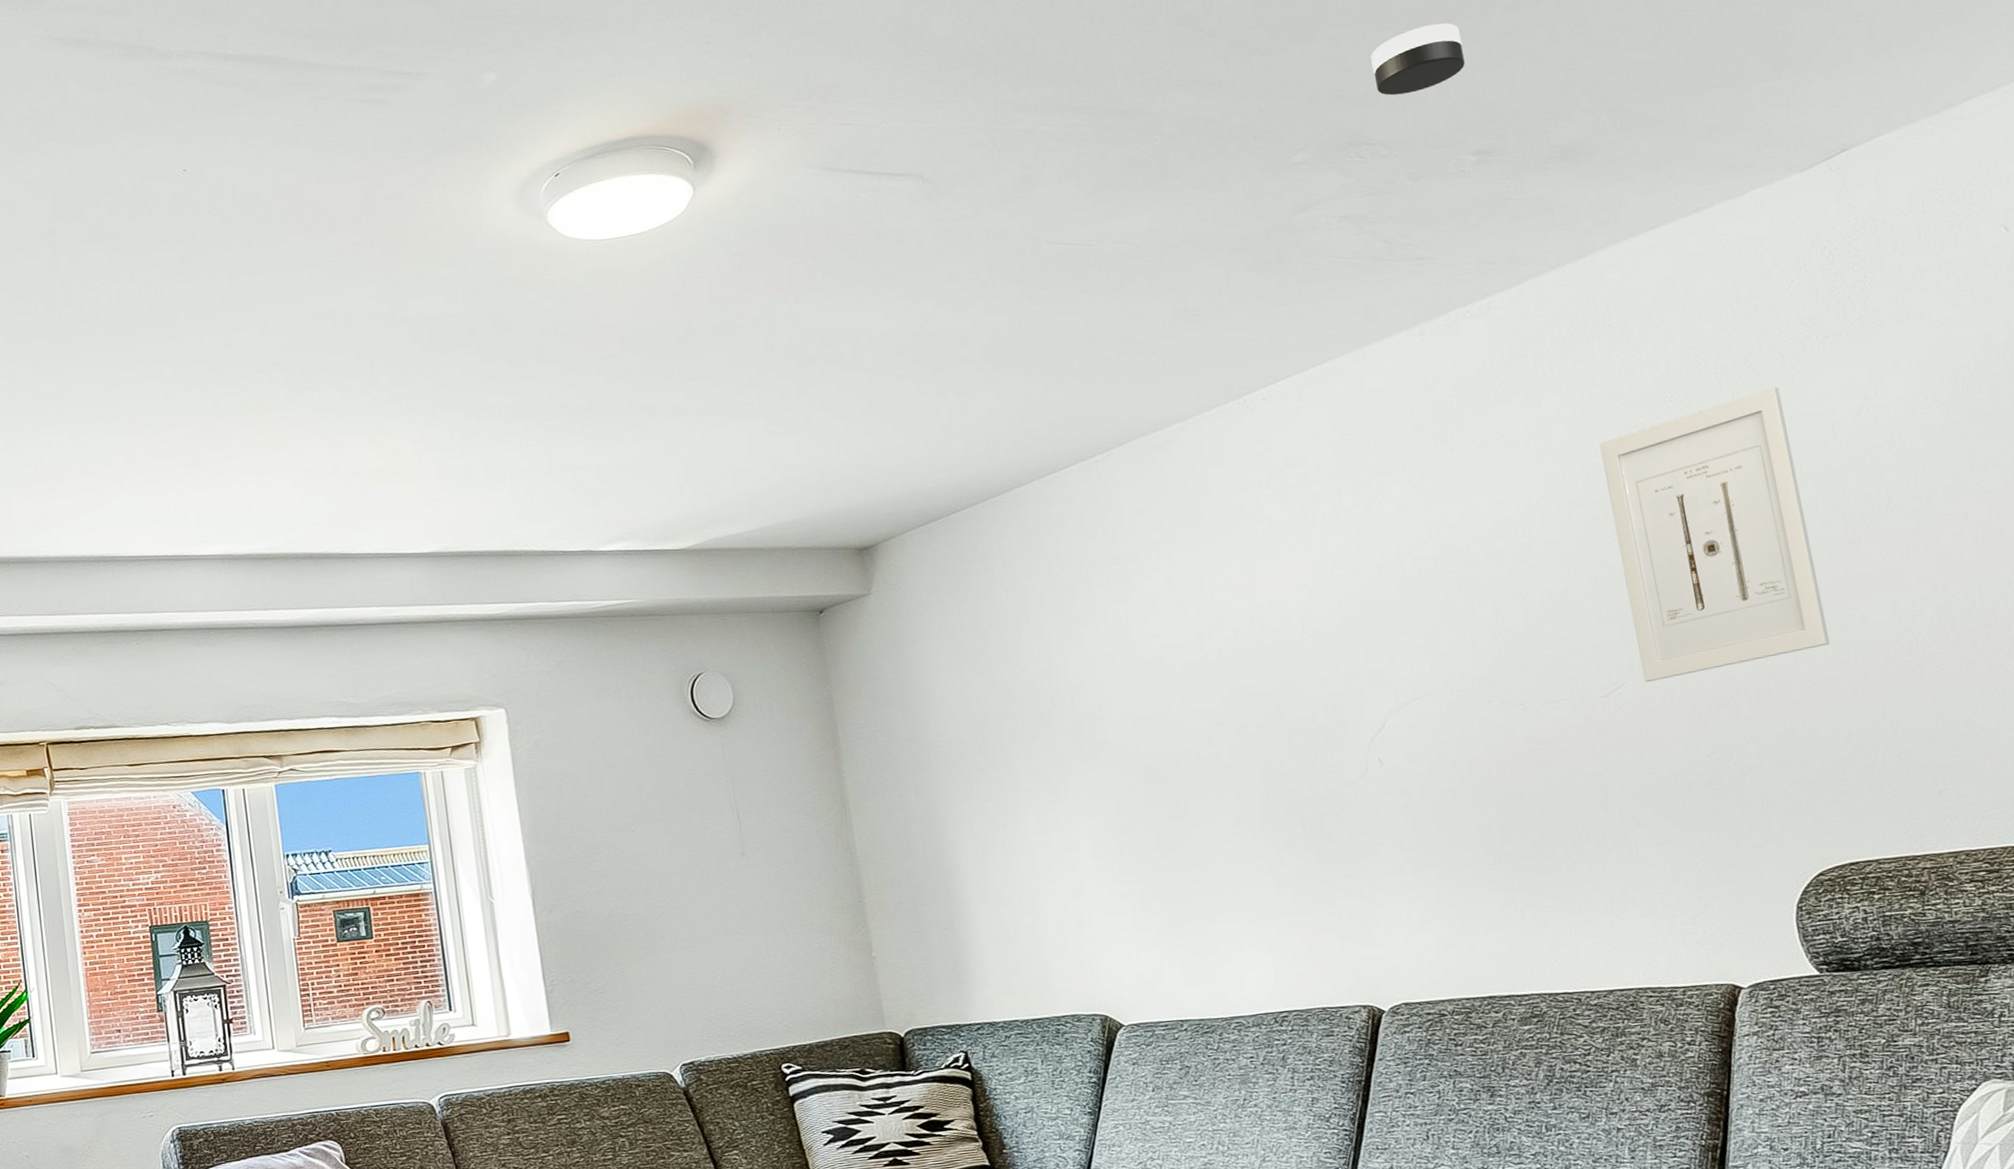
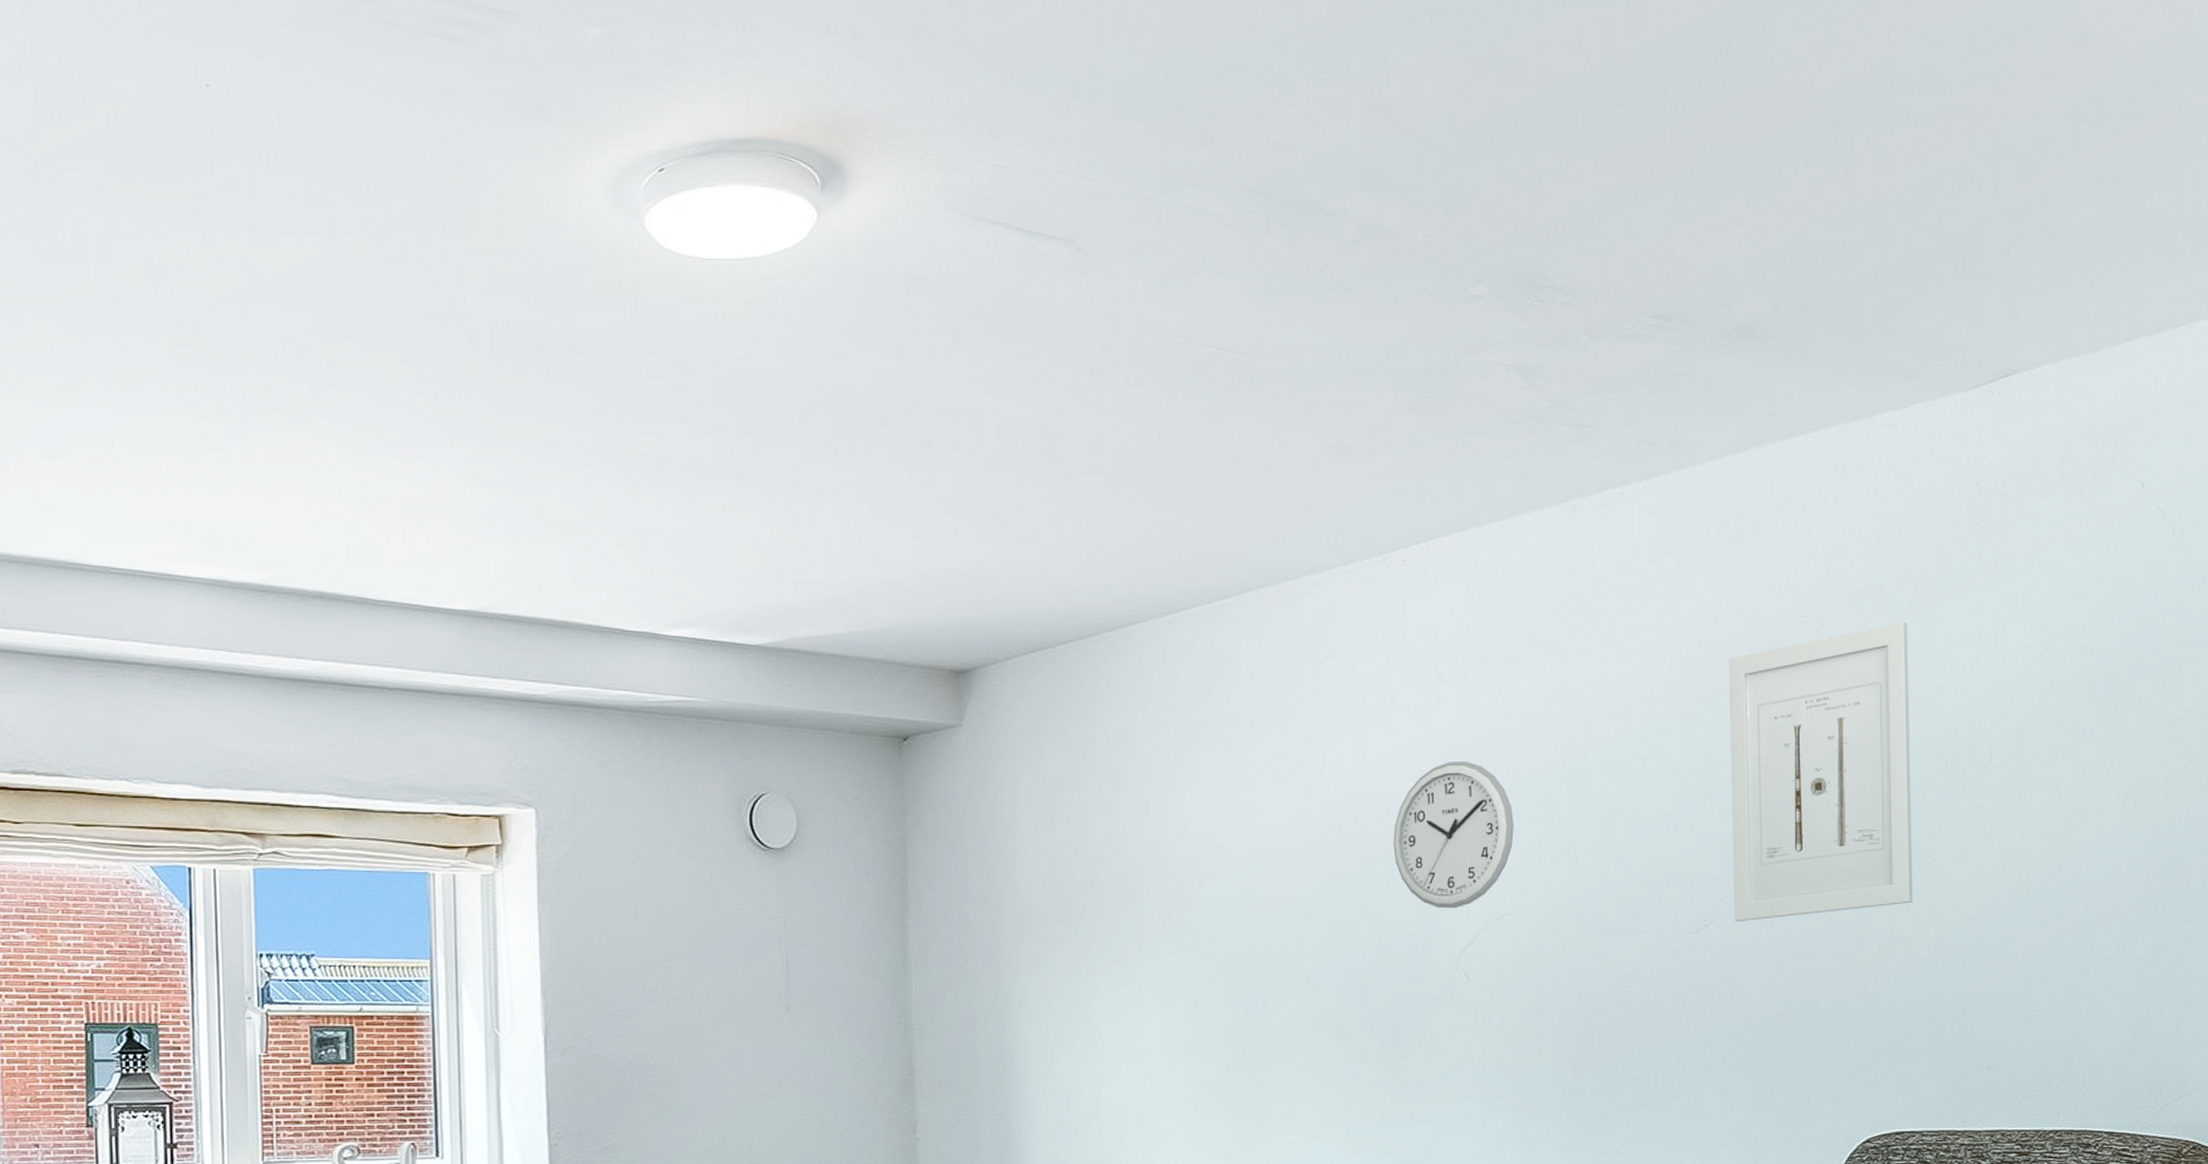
wall clock: none [1288,568,1408,702] -> present [1393,762,1514,909]
smoke detector: present [1370,23,1465,96] -> none [1565,162,1660,236]

